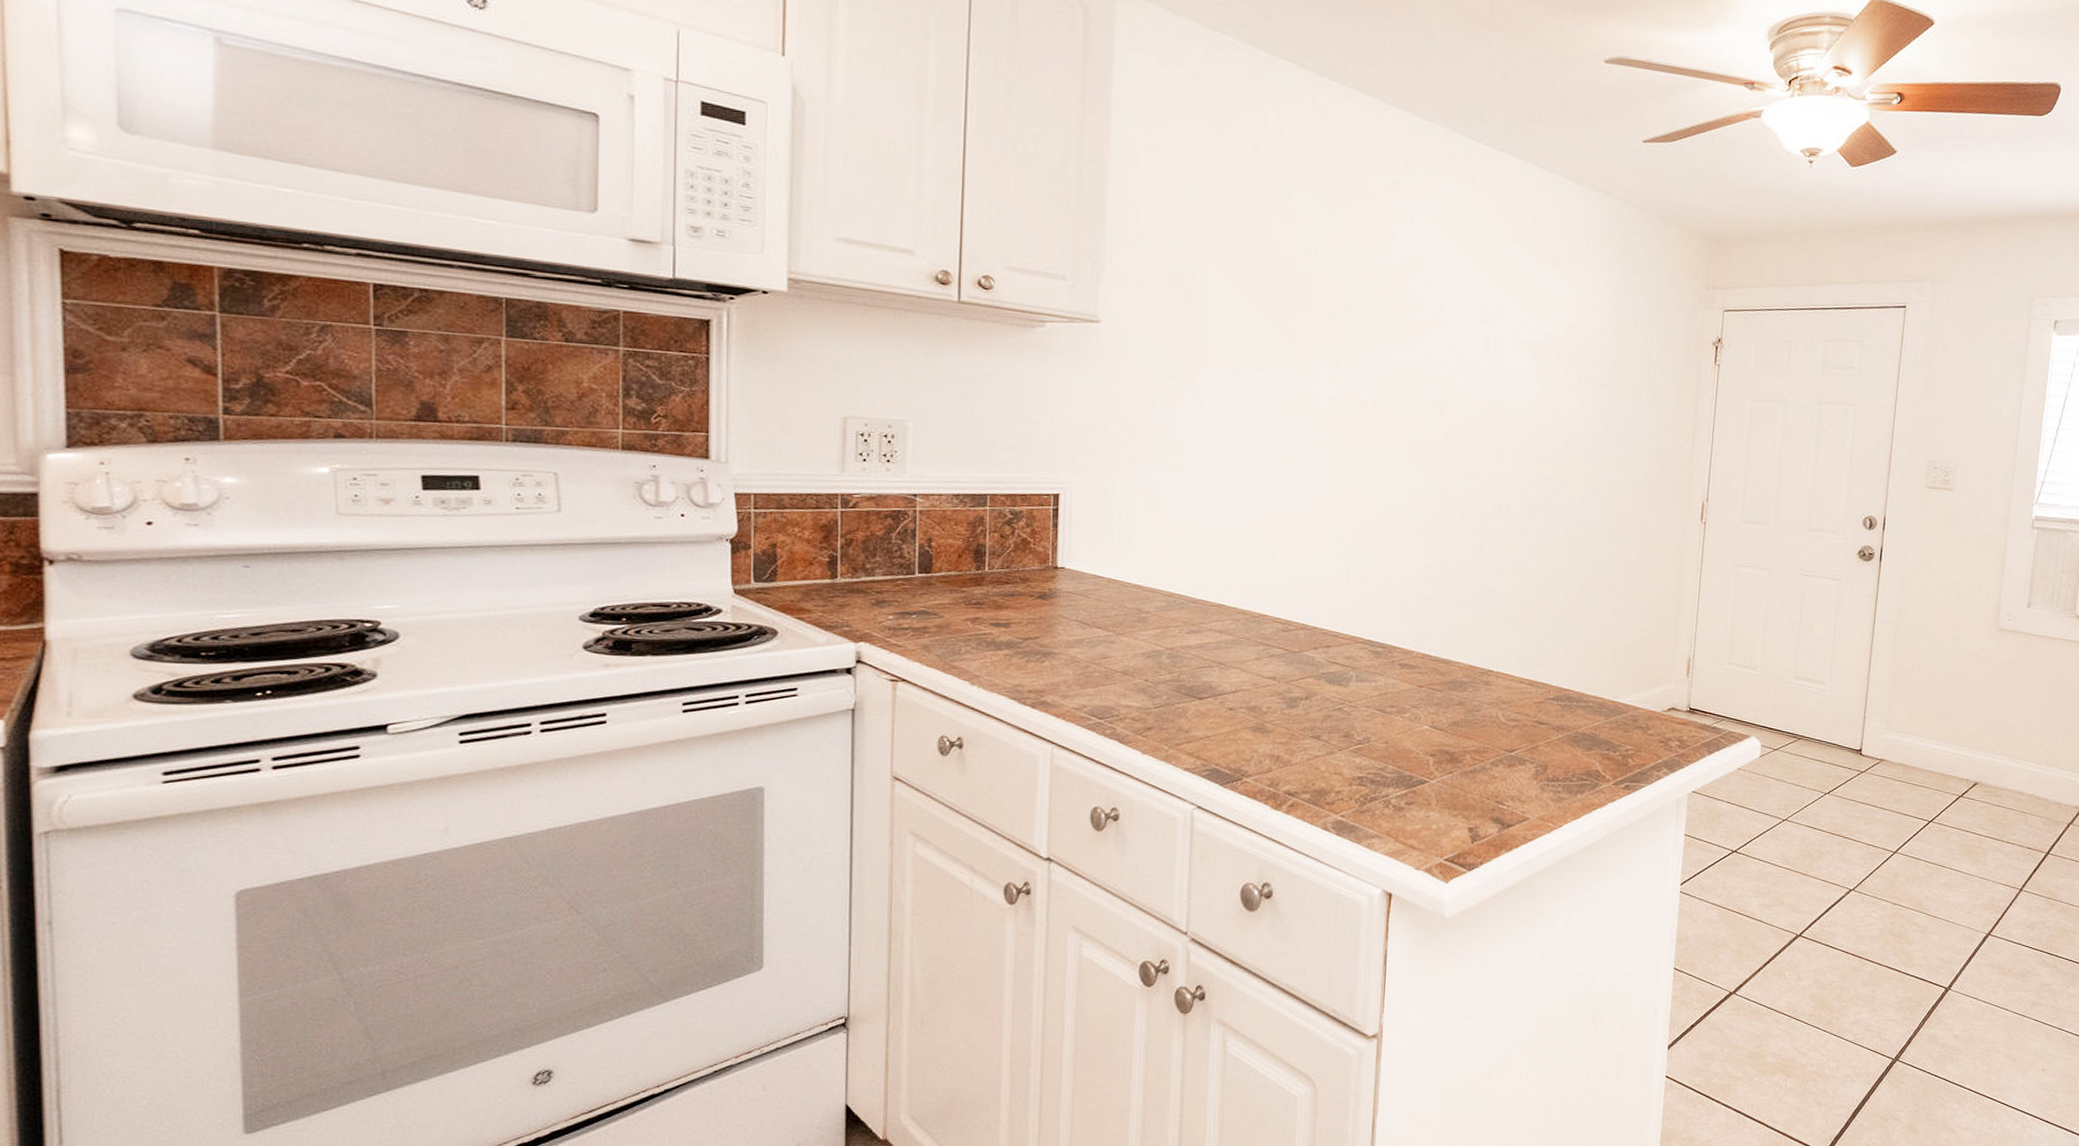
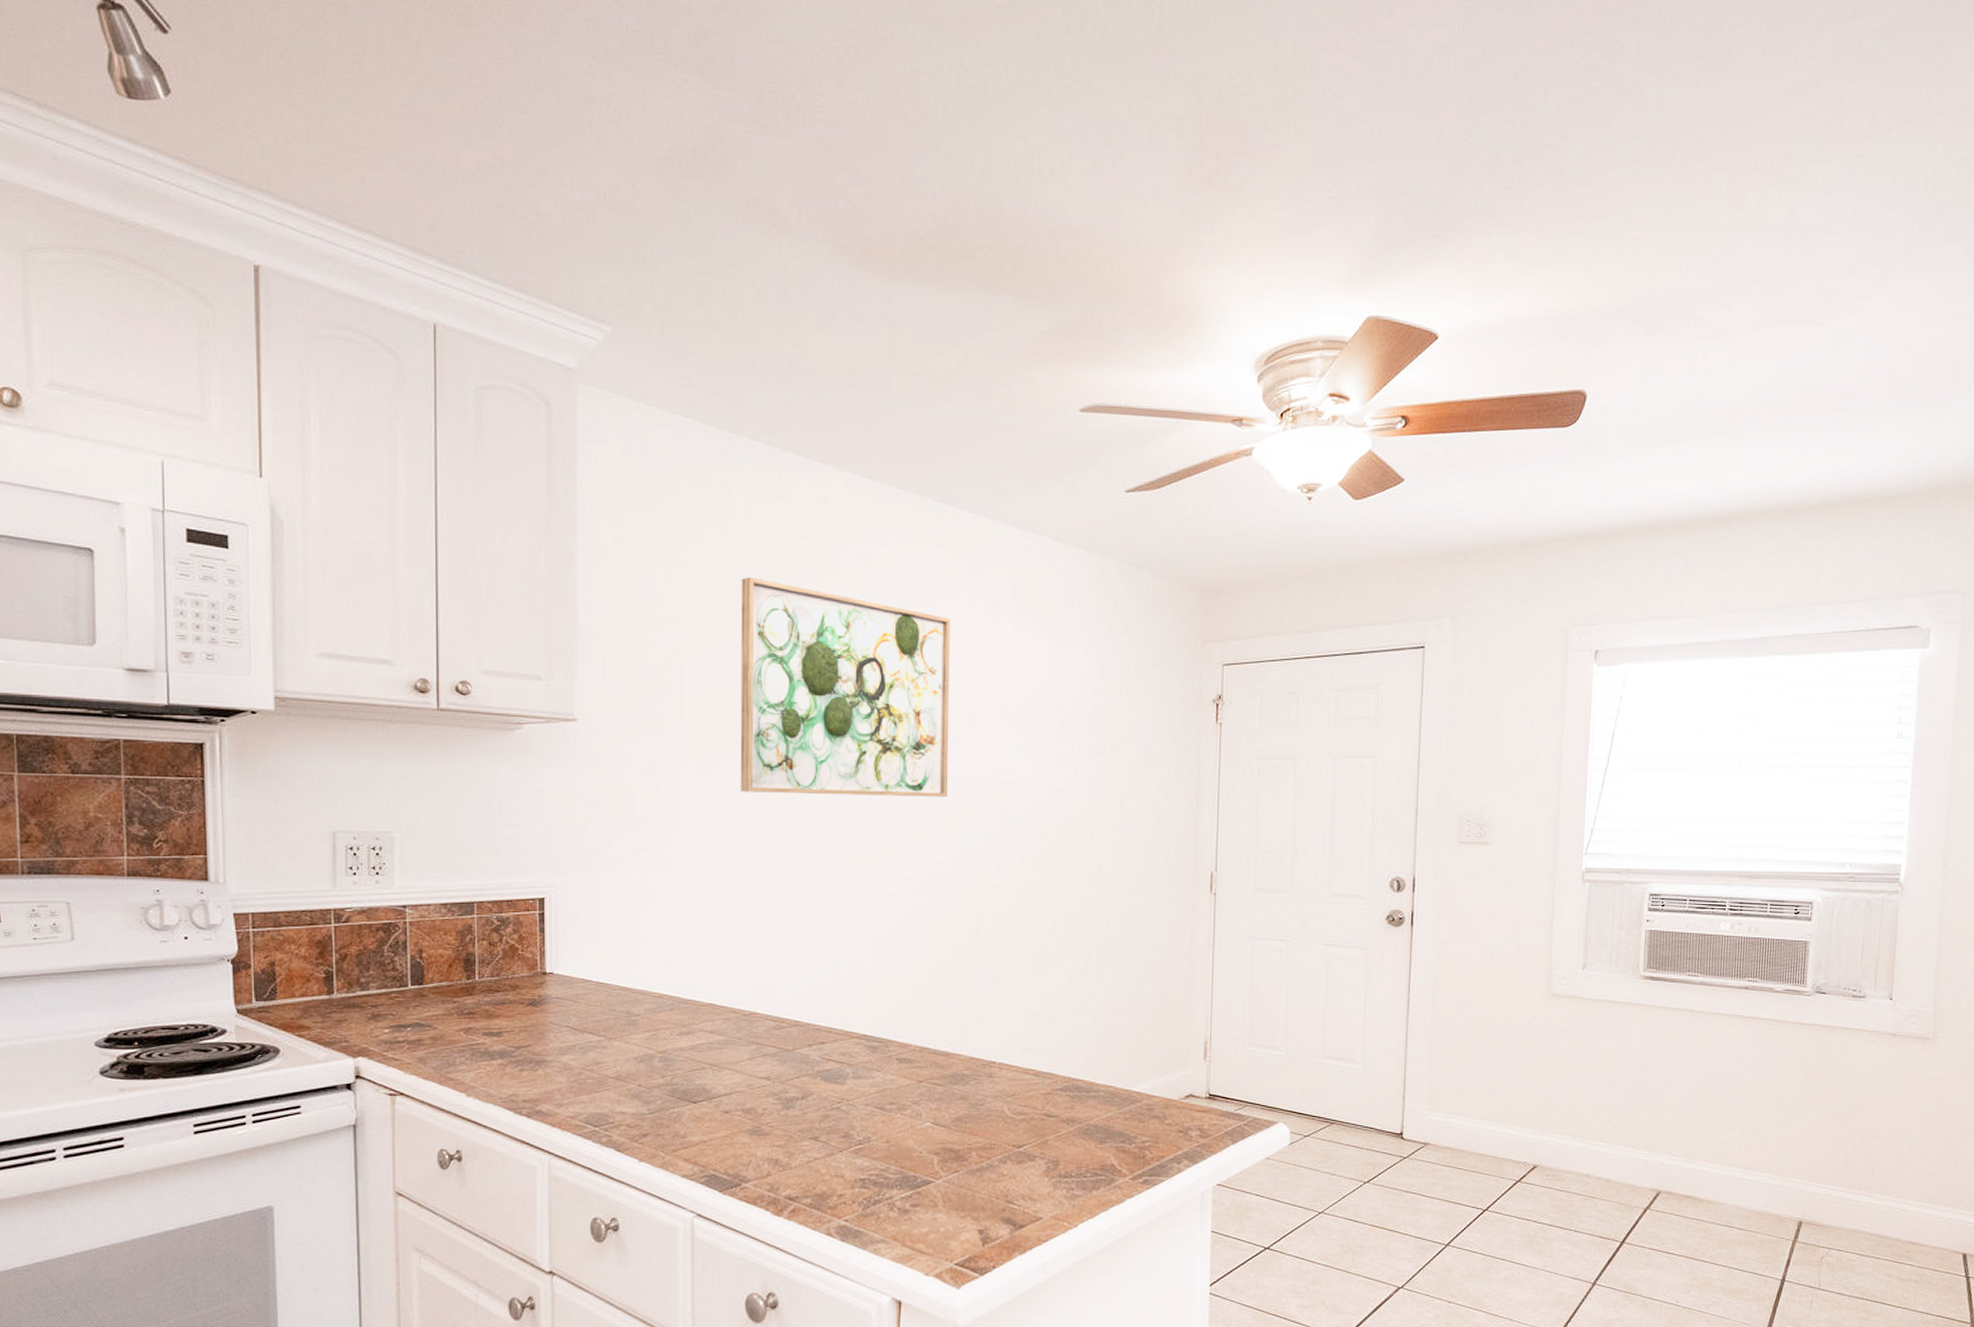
wall art: none [1260,194,1472,419] -> present [740,577,951,798]

